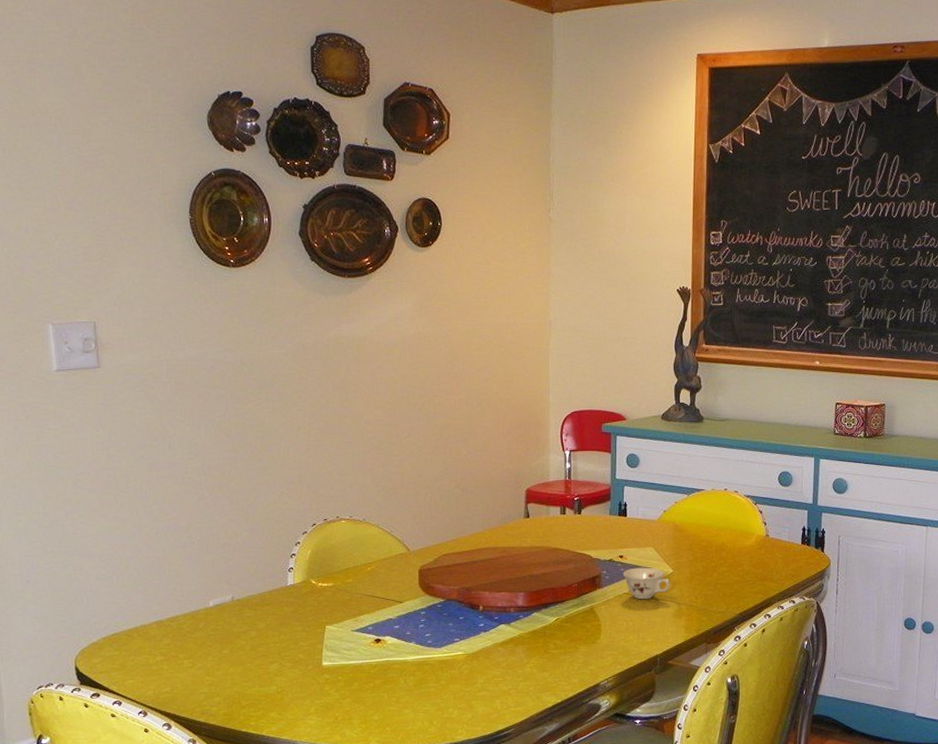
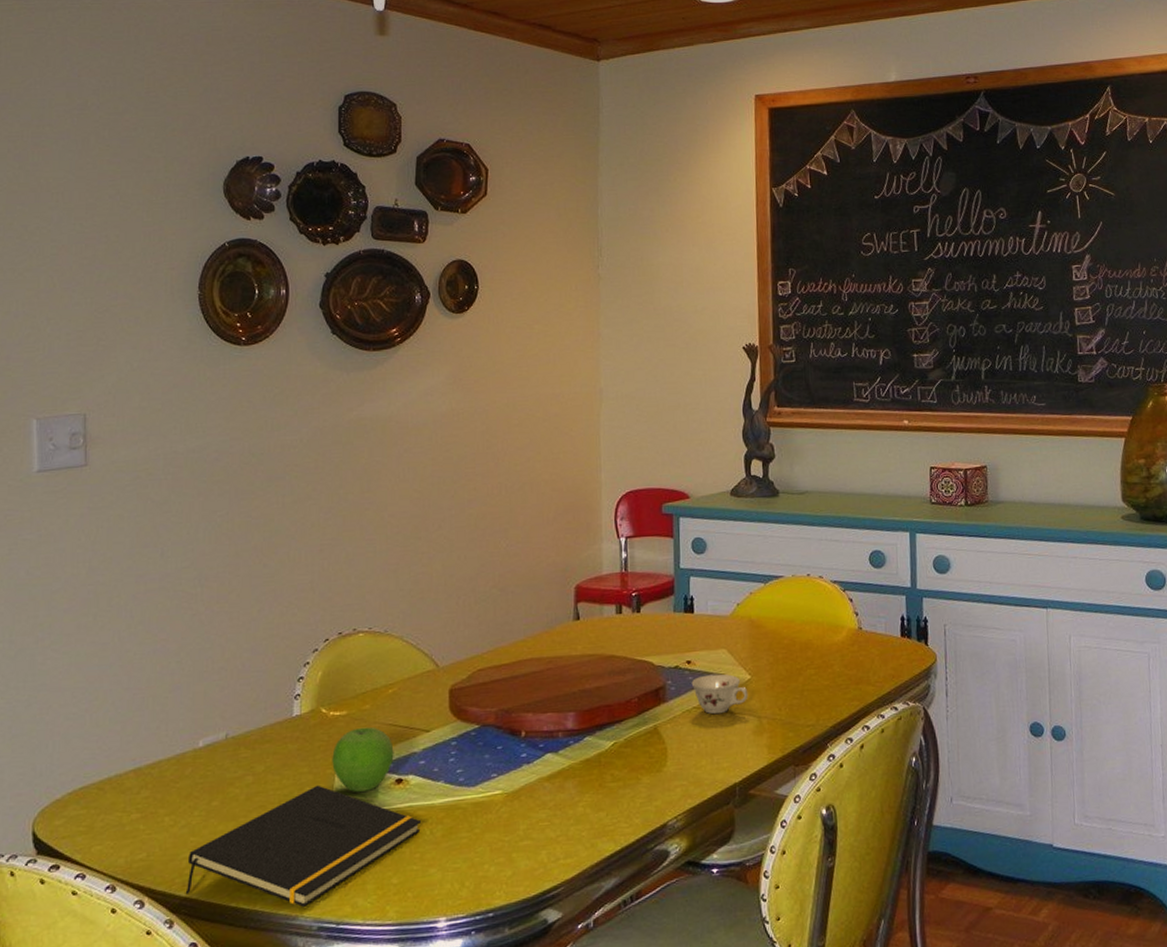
notepad: none [204,640,396,734] -> present [185,785,421,907]
fruit: none [321,596,373,648] -> present [332,727,394,792]

